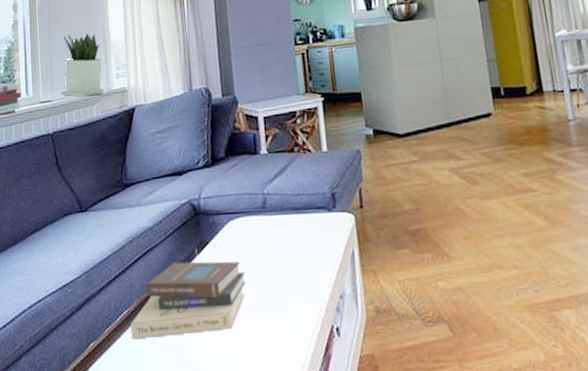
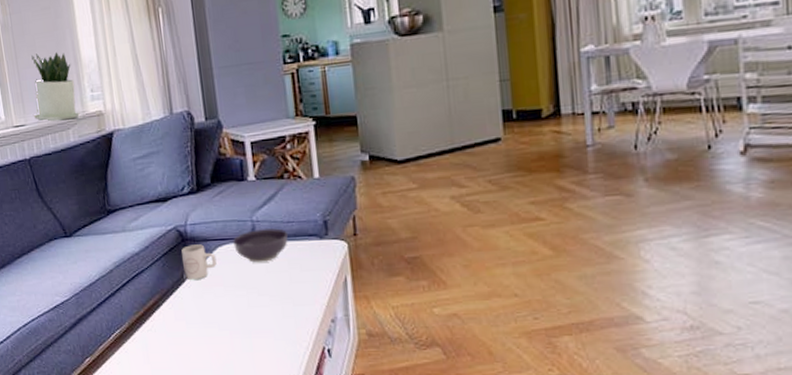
books: present [131,261,247,340] -> none [123,286,237,357]
mug: none [193,218,228,255] -> present [181,244,217,280]
bowl: none [245,201,298,236] -> present [233,228,289,263]

